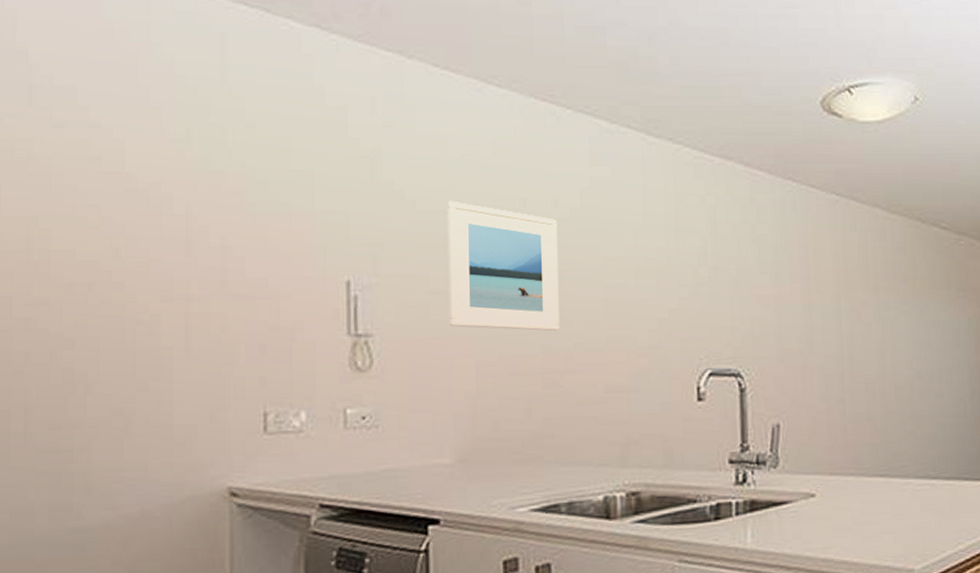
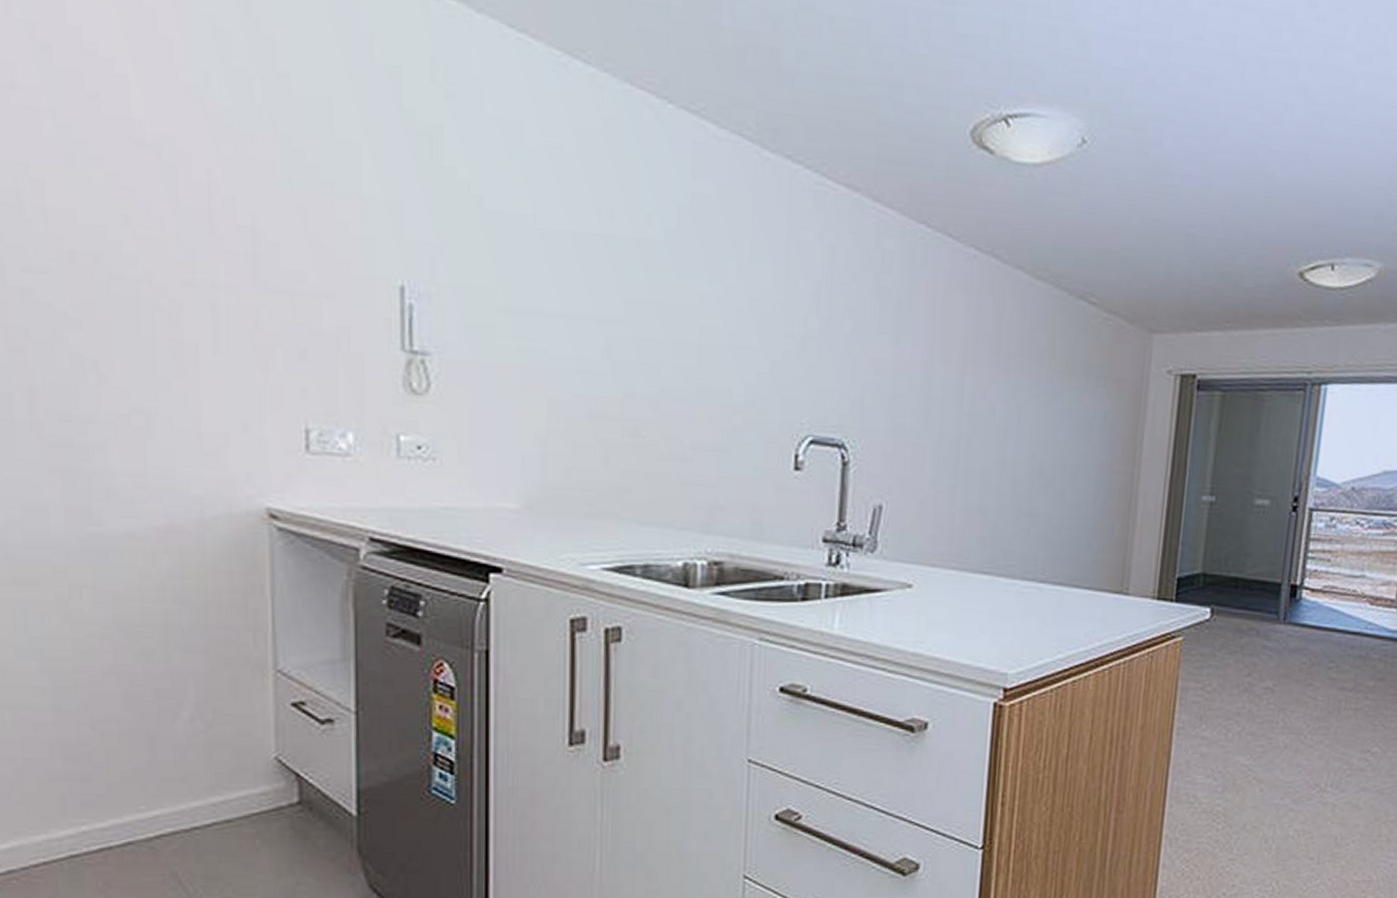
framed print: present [447,200,560,331] -> none [519,202,648,373]

